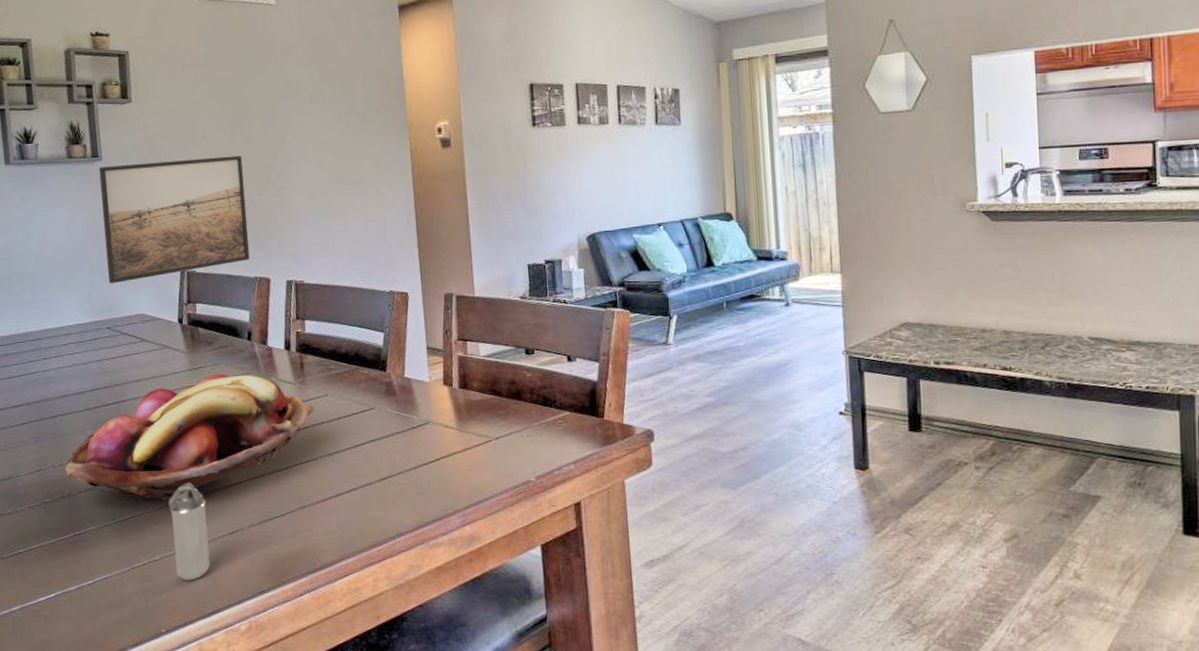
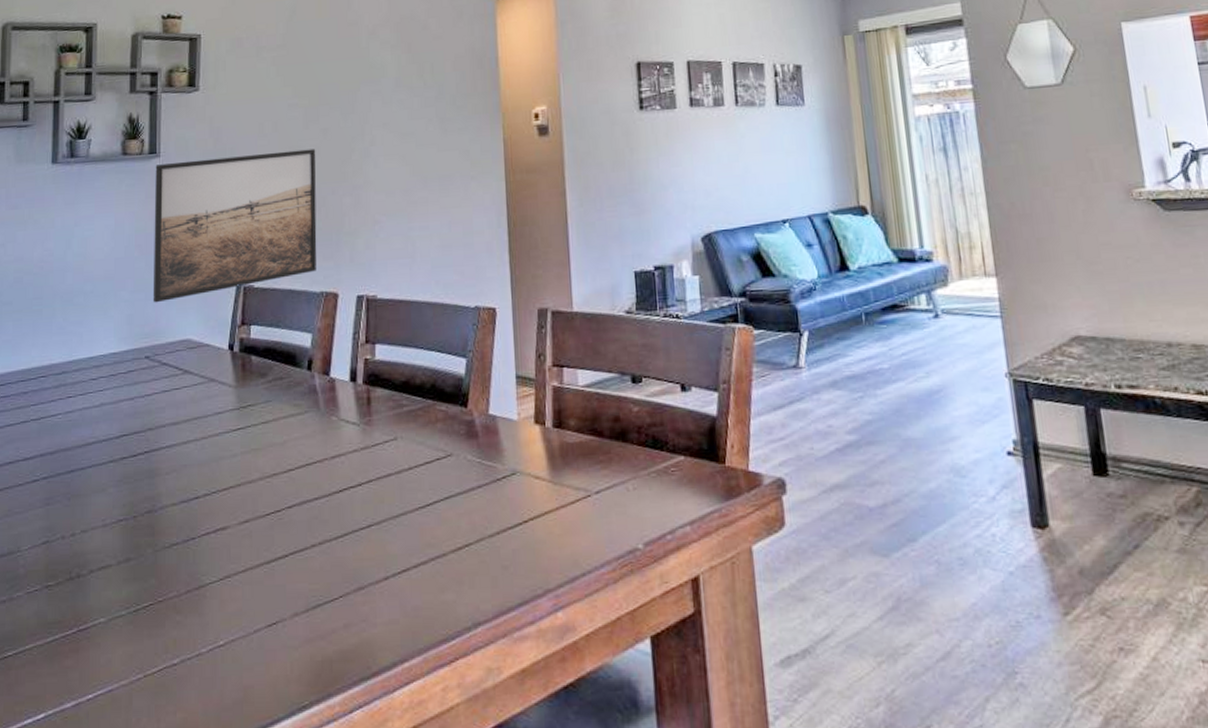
fruit basket: present [64,374,315,501] -> none [76,413,382,583]
shaker: present [168,483,211,581] -> none [197,557,243,693]

